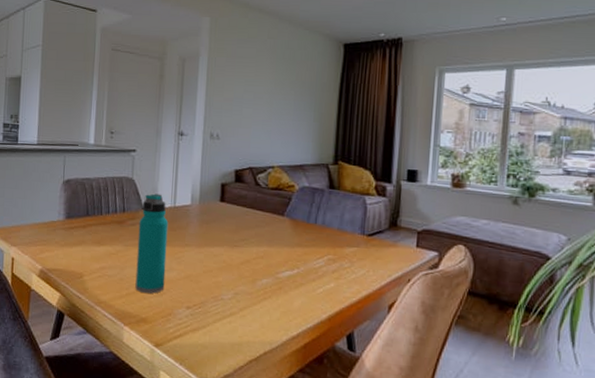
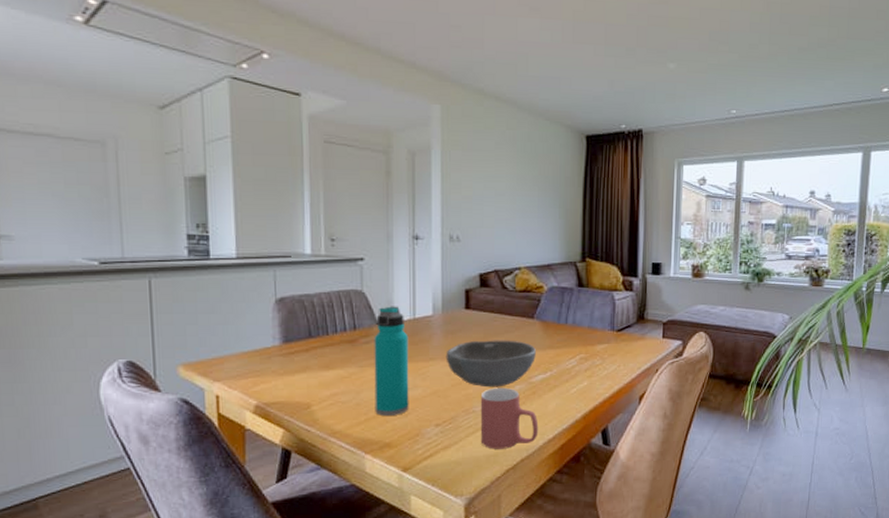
bowl: none [199,232,284,279] -> present [446,340,536,388]
mug: none [226,279,283,340] -> present [480,387,539,449]

